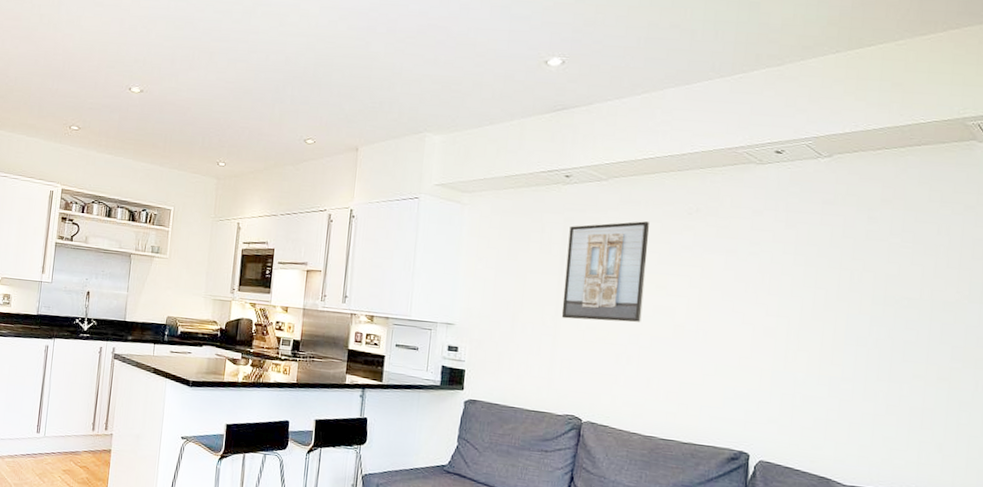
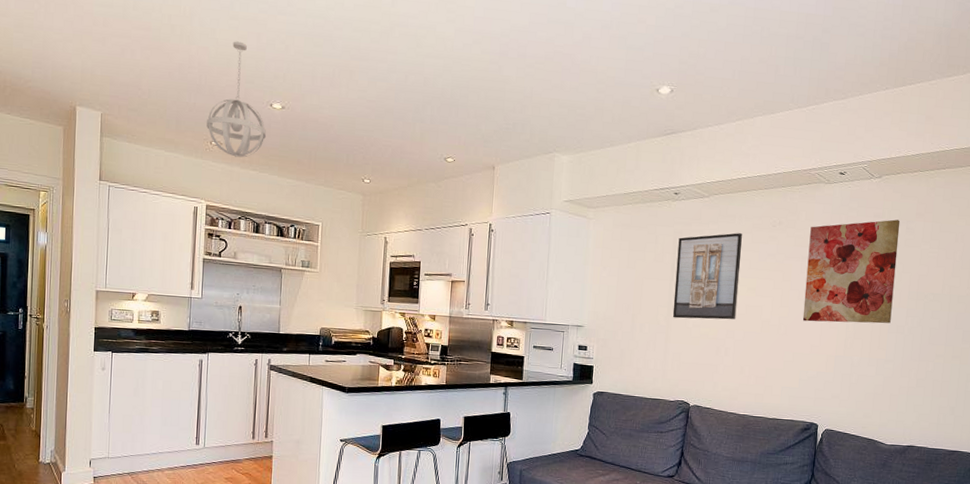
pendant light: none [67,27,124,142] -> present [206,41,266,158]
wall art: none [727,206,859,334] -> present [802,219,900,324]

